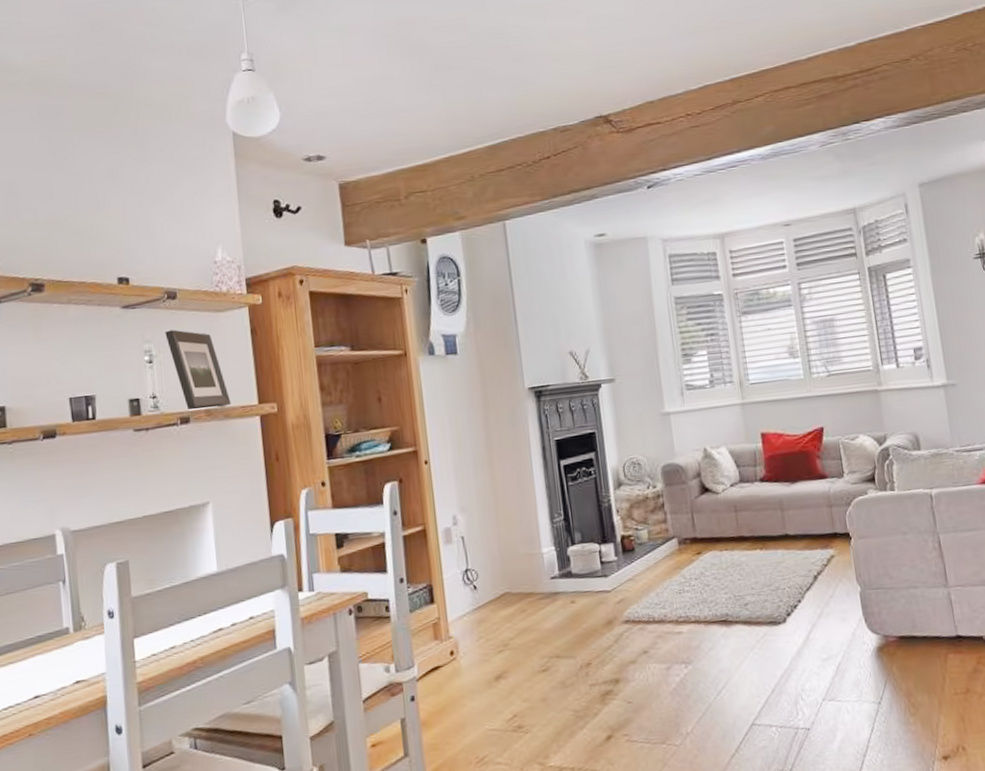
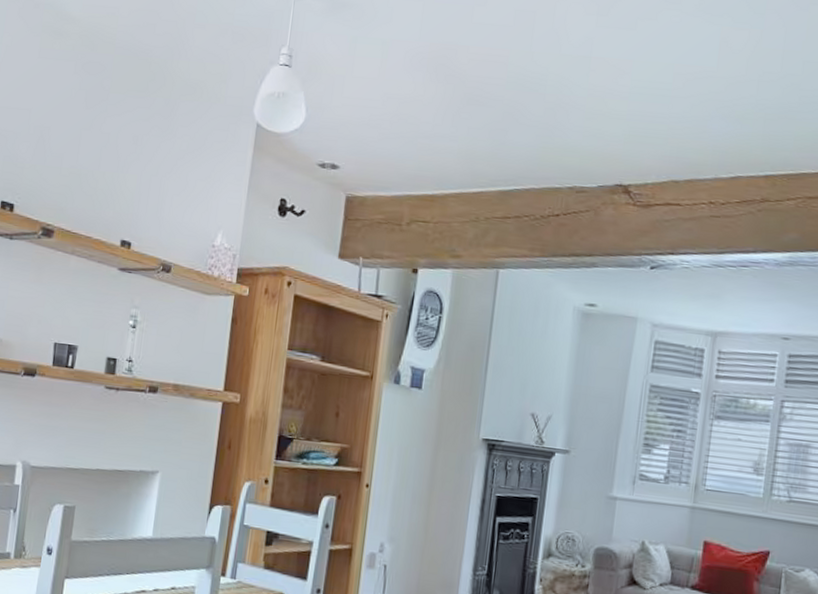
picture frame: present [165,330,232,410] -> none [152,301,199,386]

